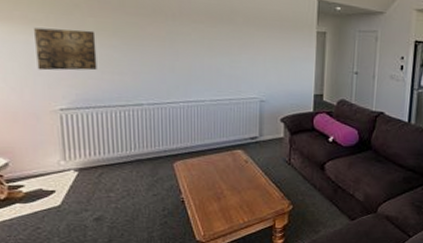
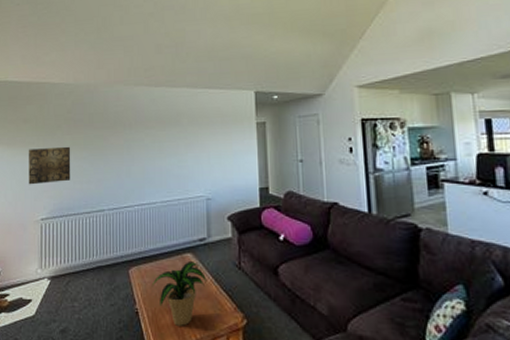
potted plant: none [199,156,256,212] -> present [151,260,206,326]

